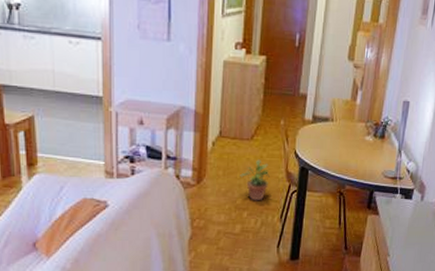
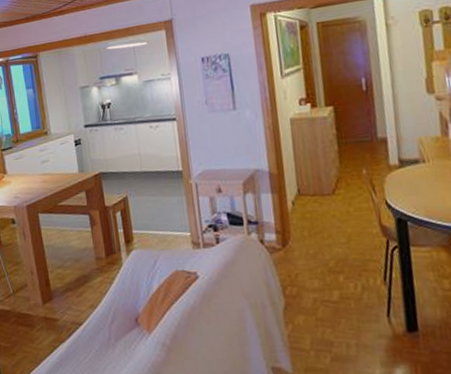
potted plant: present [240,159,270,201] -> none [327,215,362,262]

